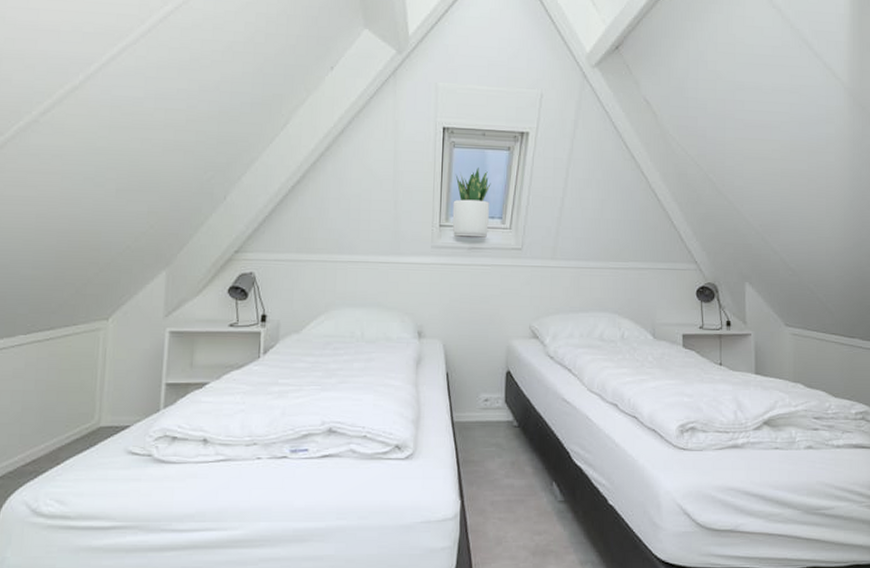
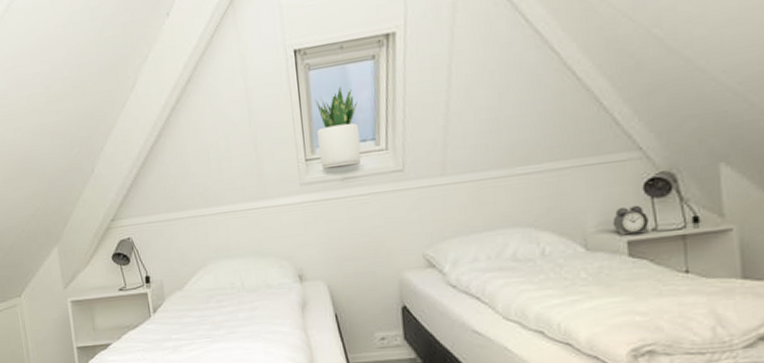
alarm clock: none [673,306,698,331] -> present [612,205,649,237]

